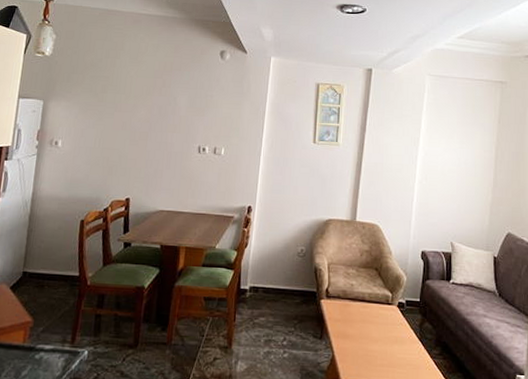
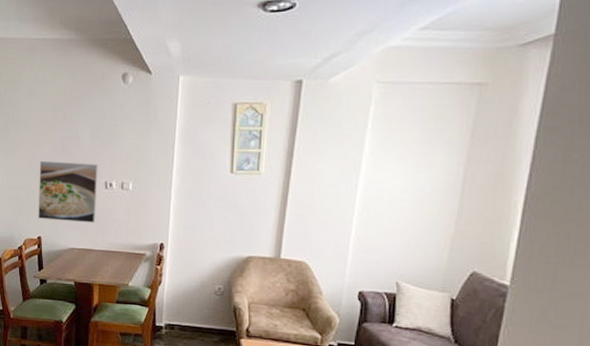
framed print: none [128,124,193,186] -> present [38,161,98,223]

